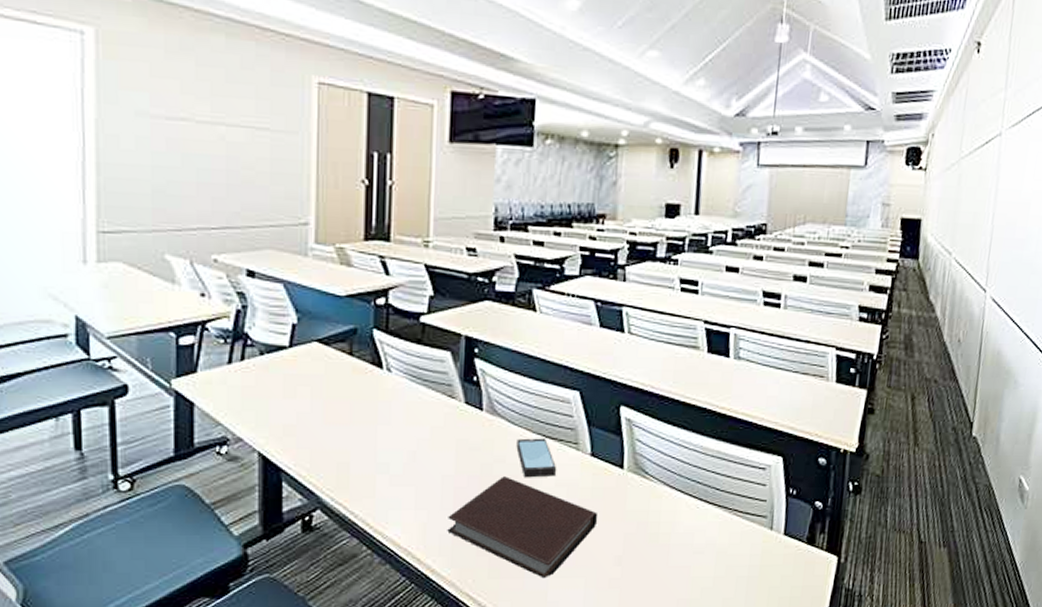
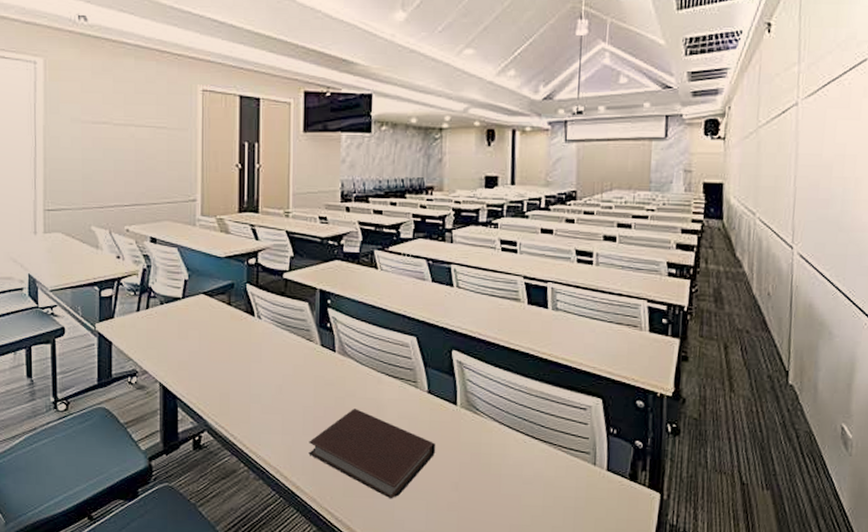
smartphone: present [516,438,556,478] -> none [364,376,398,411]

